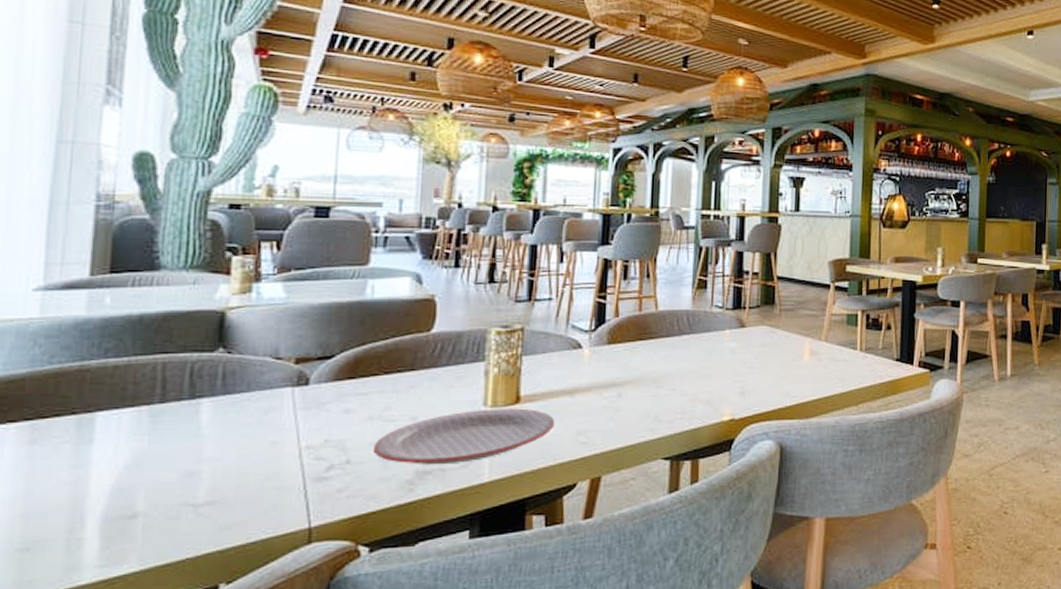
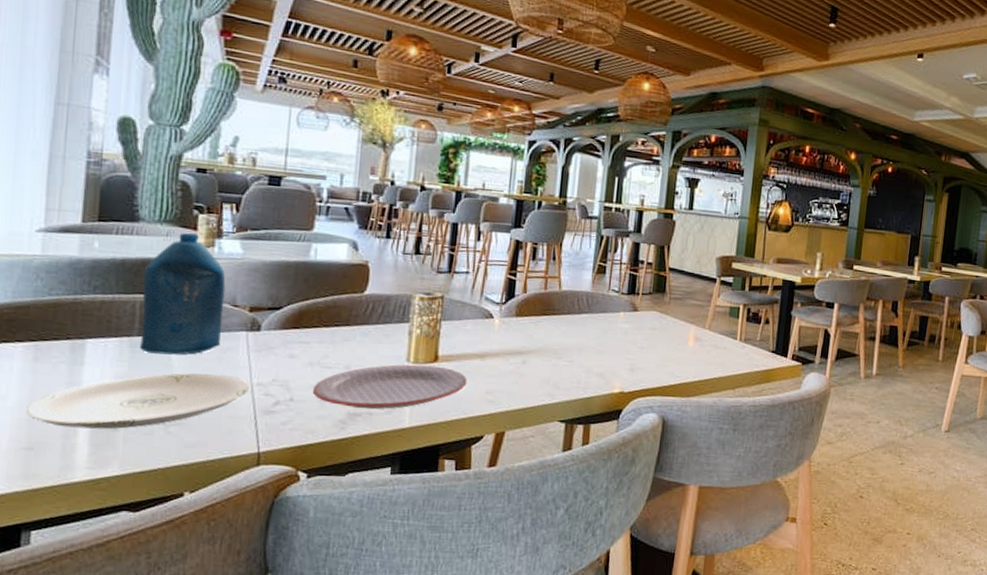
plate: none [21,441,297,520] -> present [27,373,249,429]
bottle: none [162,279,266,422] -> present [140,233,226,355]

